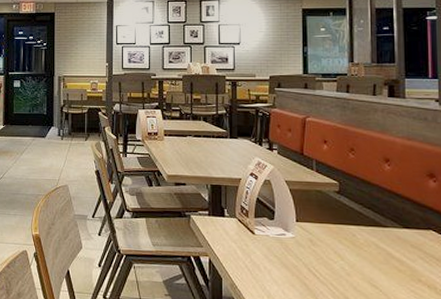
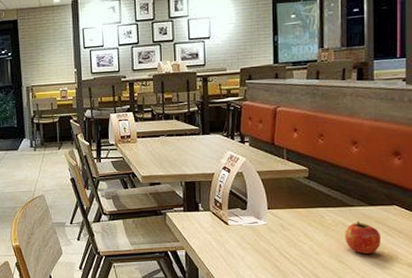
apple: none [378,243,417,281] -> present [345,221,380,254]

